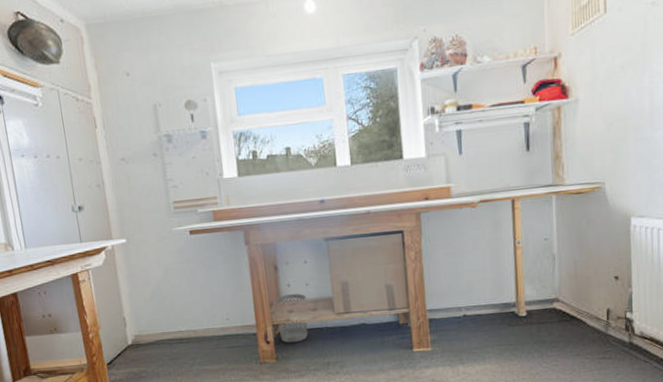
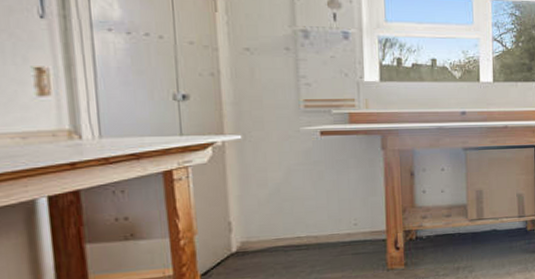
wastebasket: present [273,293,308,343] -> none [407,200,442,249]

